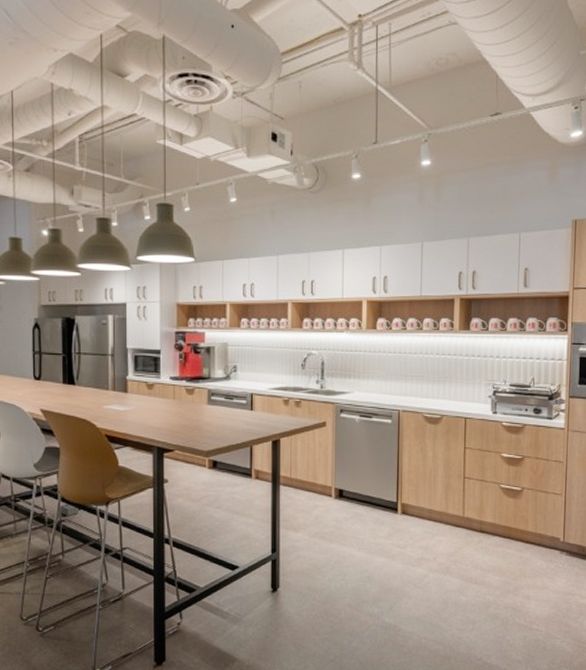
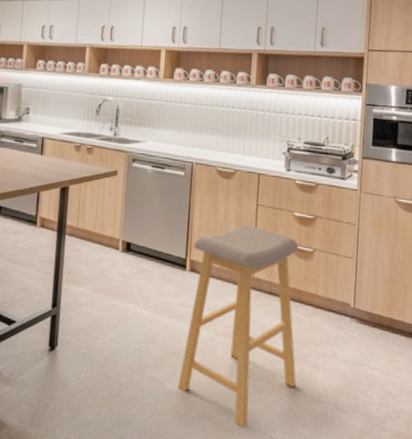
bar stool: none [395,467,508,655] -> present [178,224,299,427]

